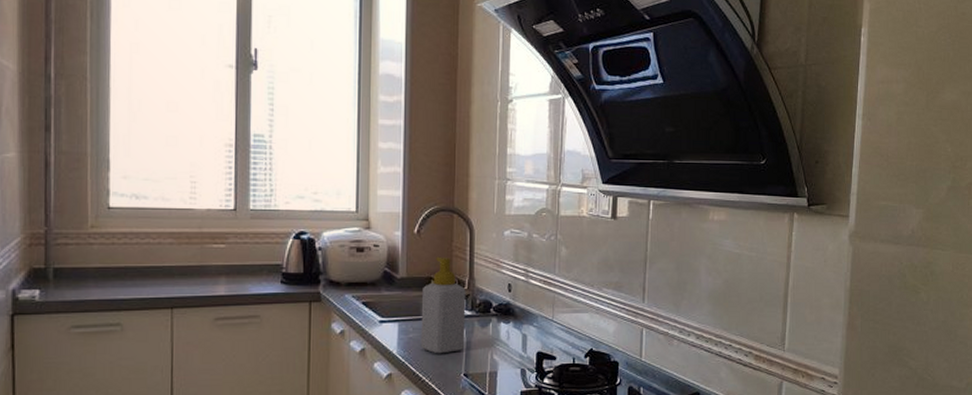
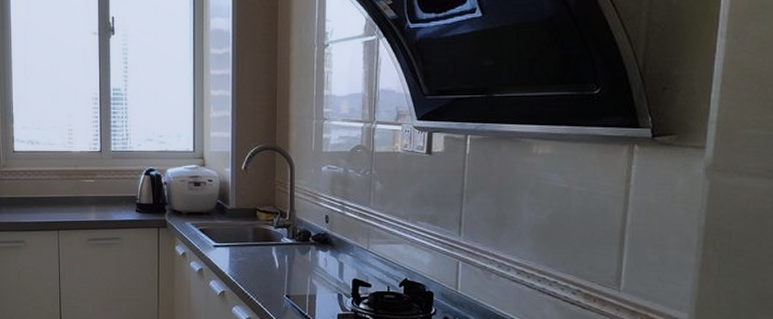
soap bottle: present [420,256,466,354] -> none [248,190,287,277]

